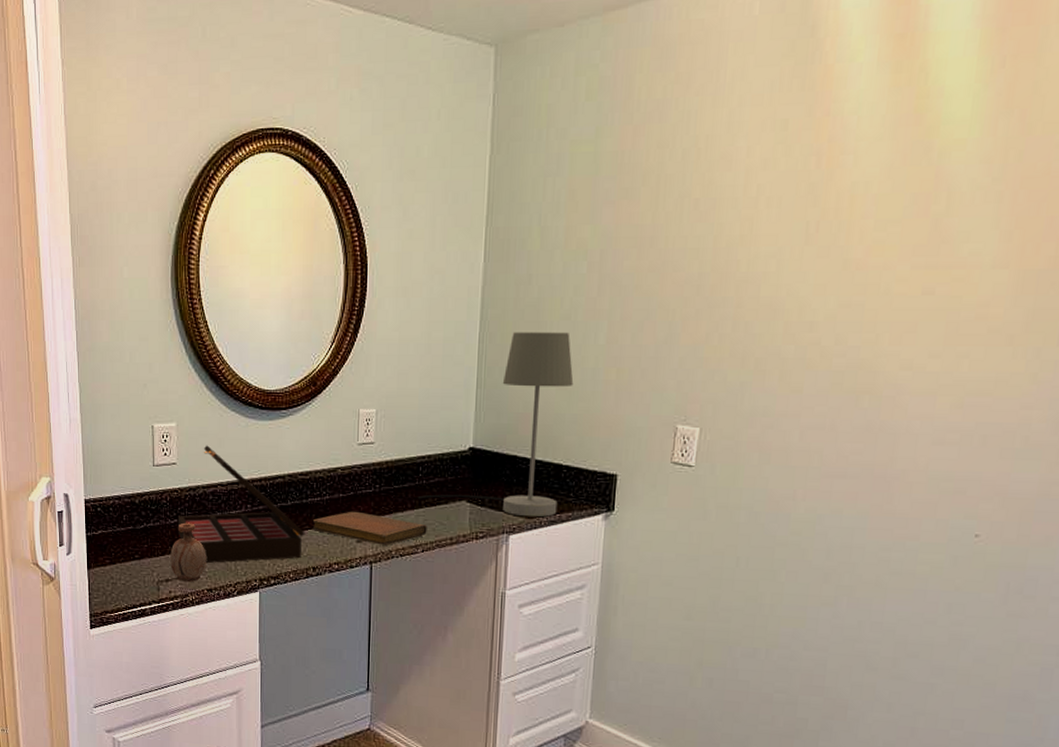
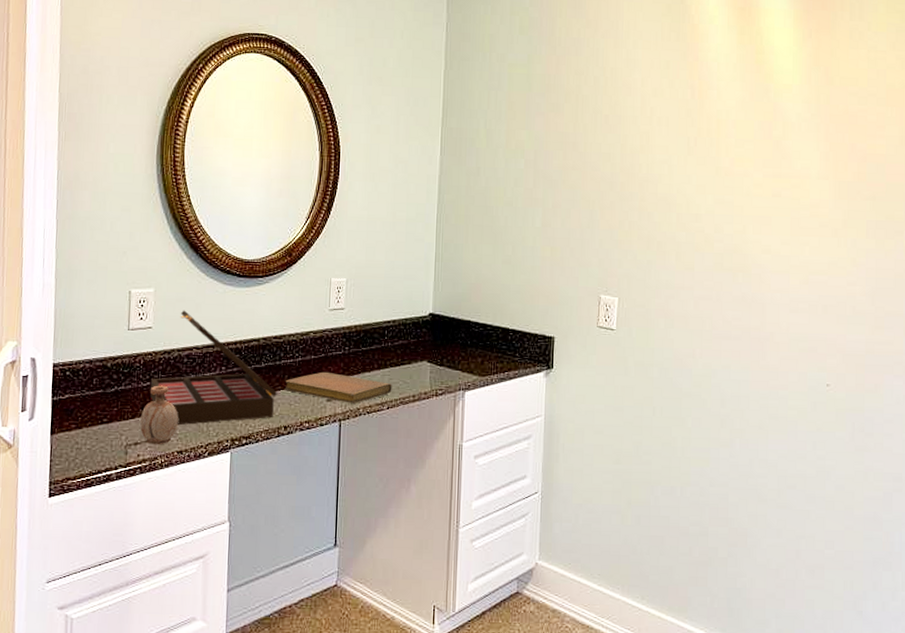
table lamp: present [417,332,574,518] -> none [383,215,516,376]

